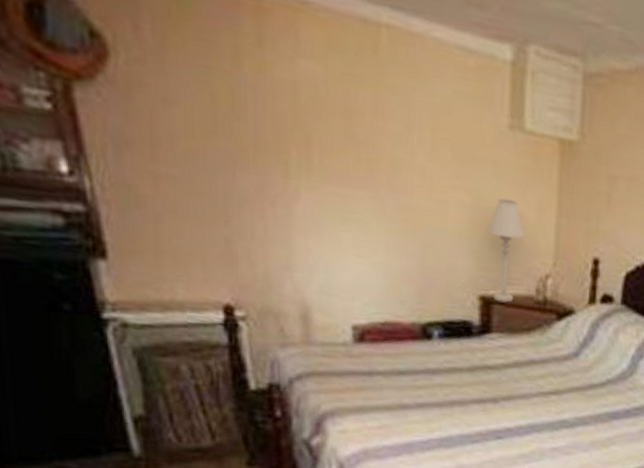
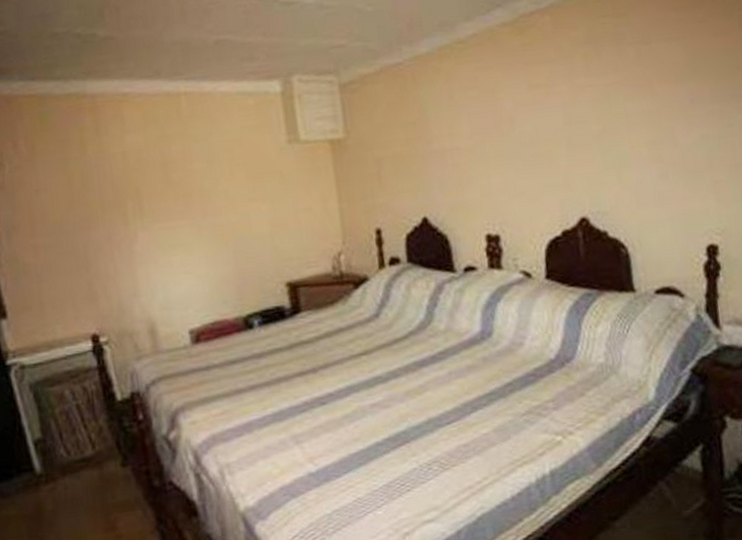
table lamp: present [487,198,525,303] -> none [283,198,315,285]

